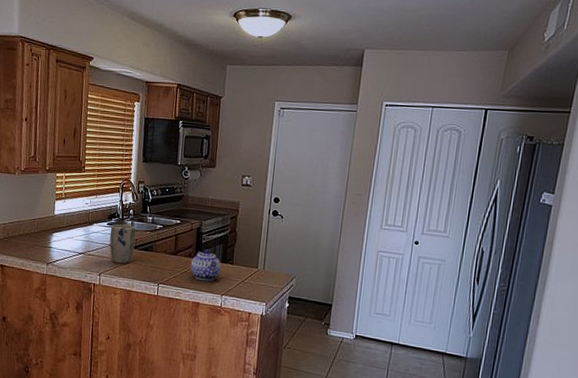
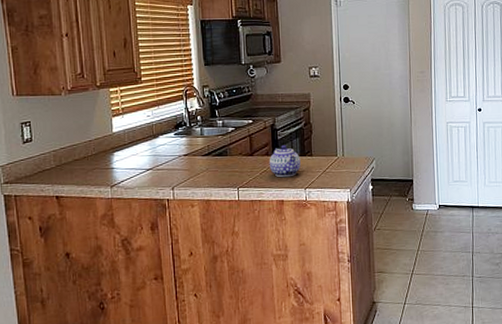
plant pot: present [109,224,136,264] -> none [178,132,208,174]

